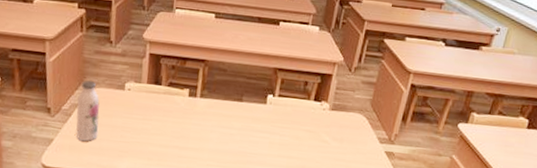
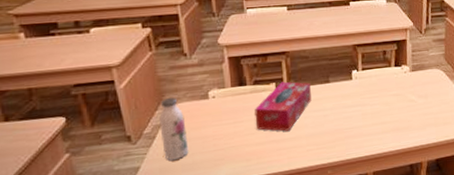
tissue box: none [163,89,223,141] -> present [254,81,312,131]

